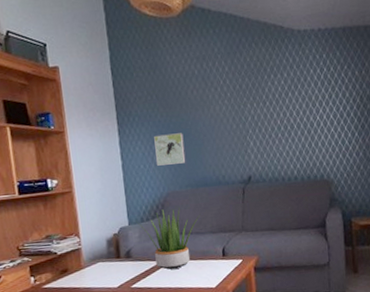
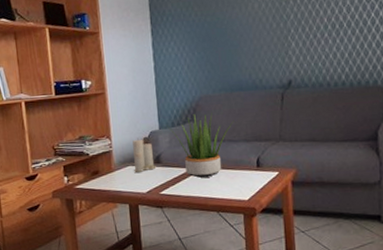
candle: none [102,234,127,268] -> present [132,138,156,172]
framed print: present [154,133,186,166] -> none [187,33,220,68]

